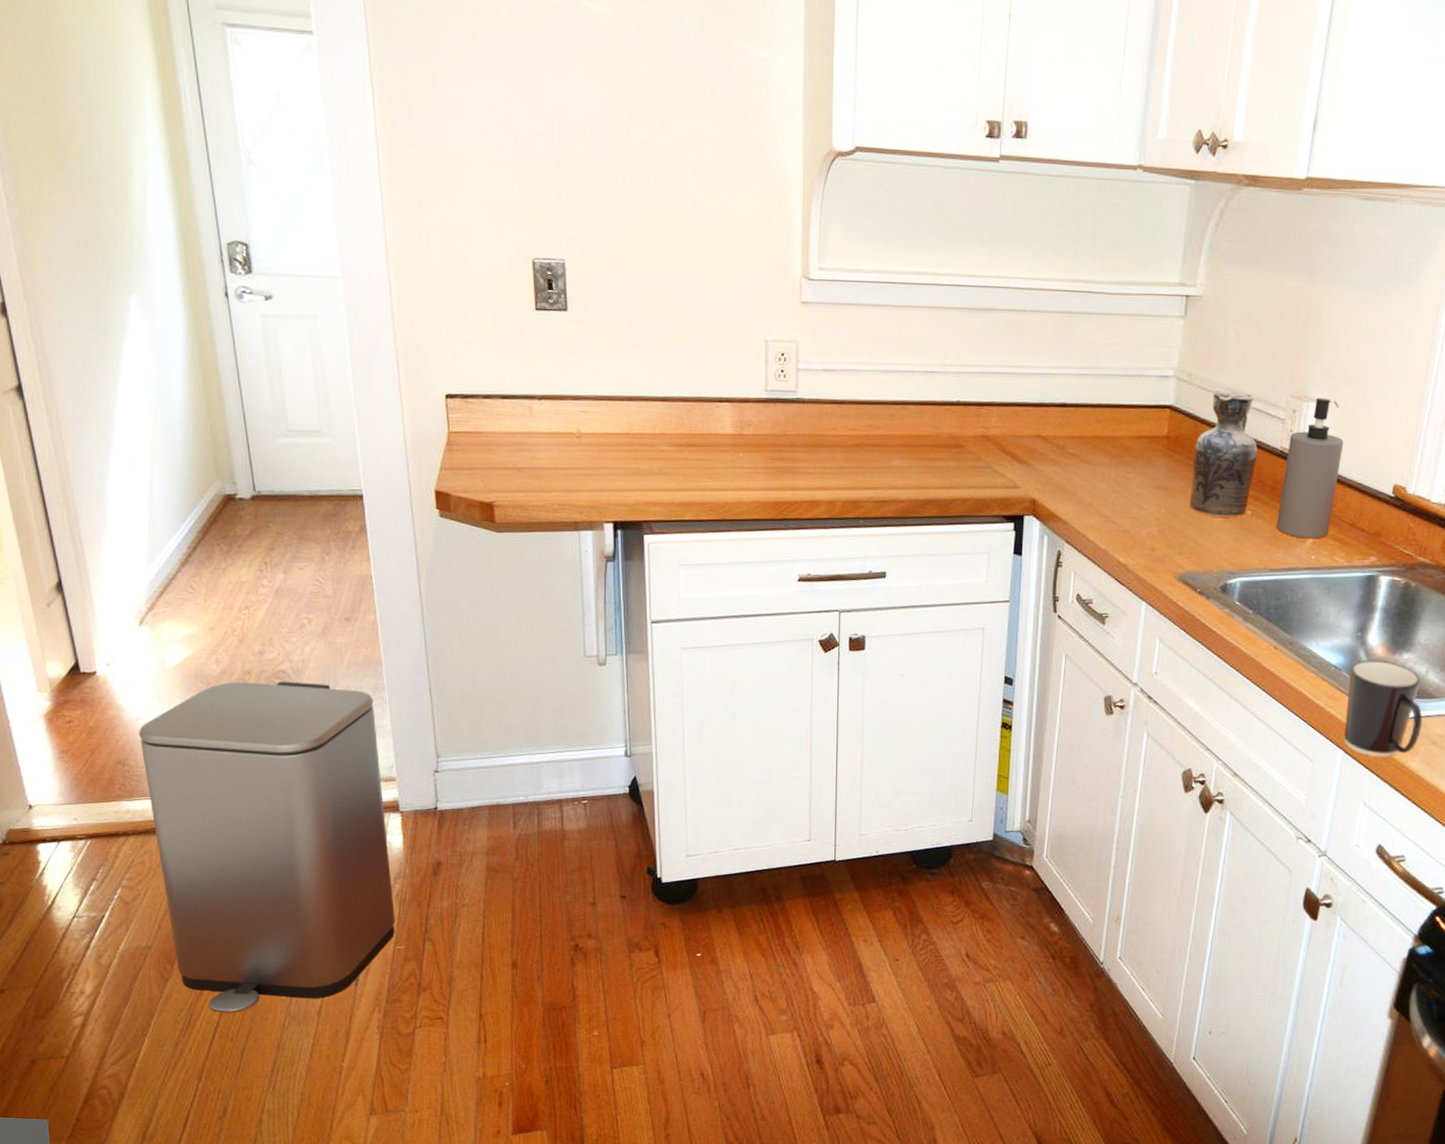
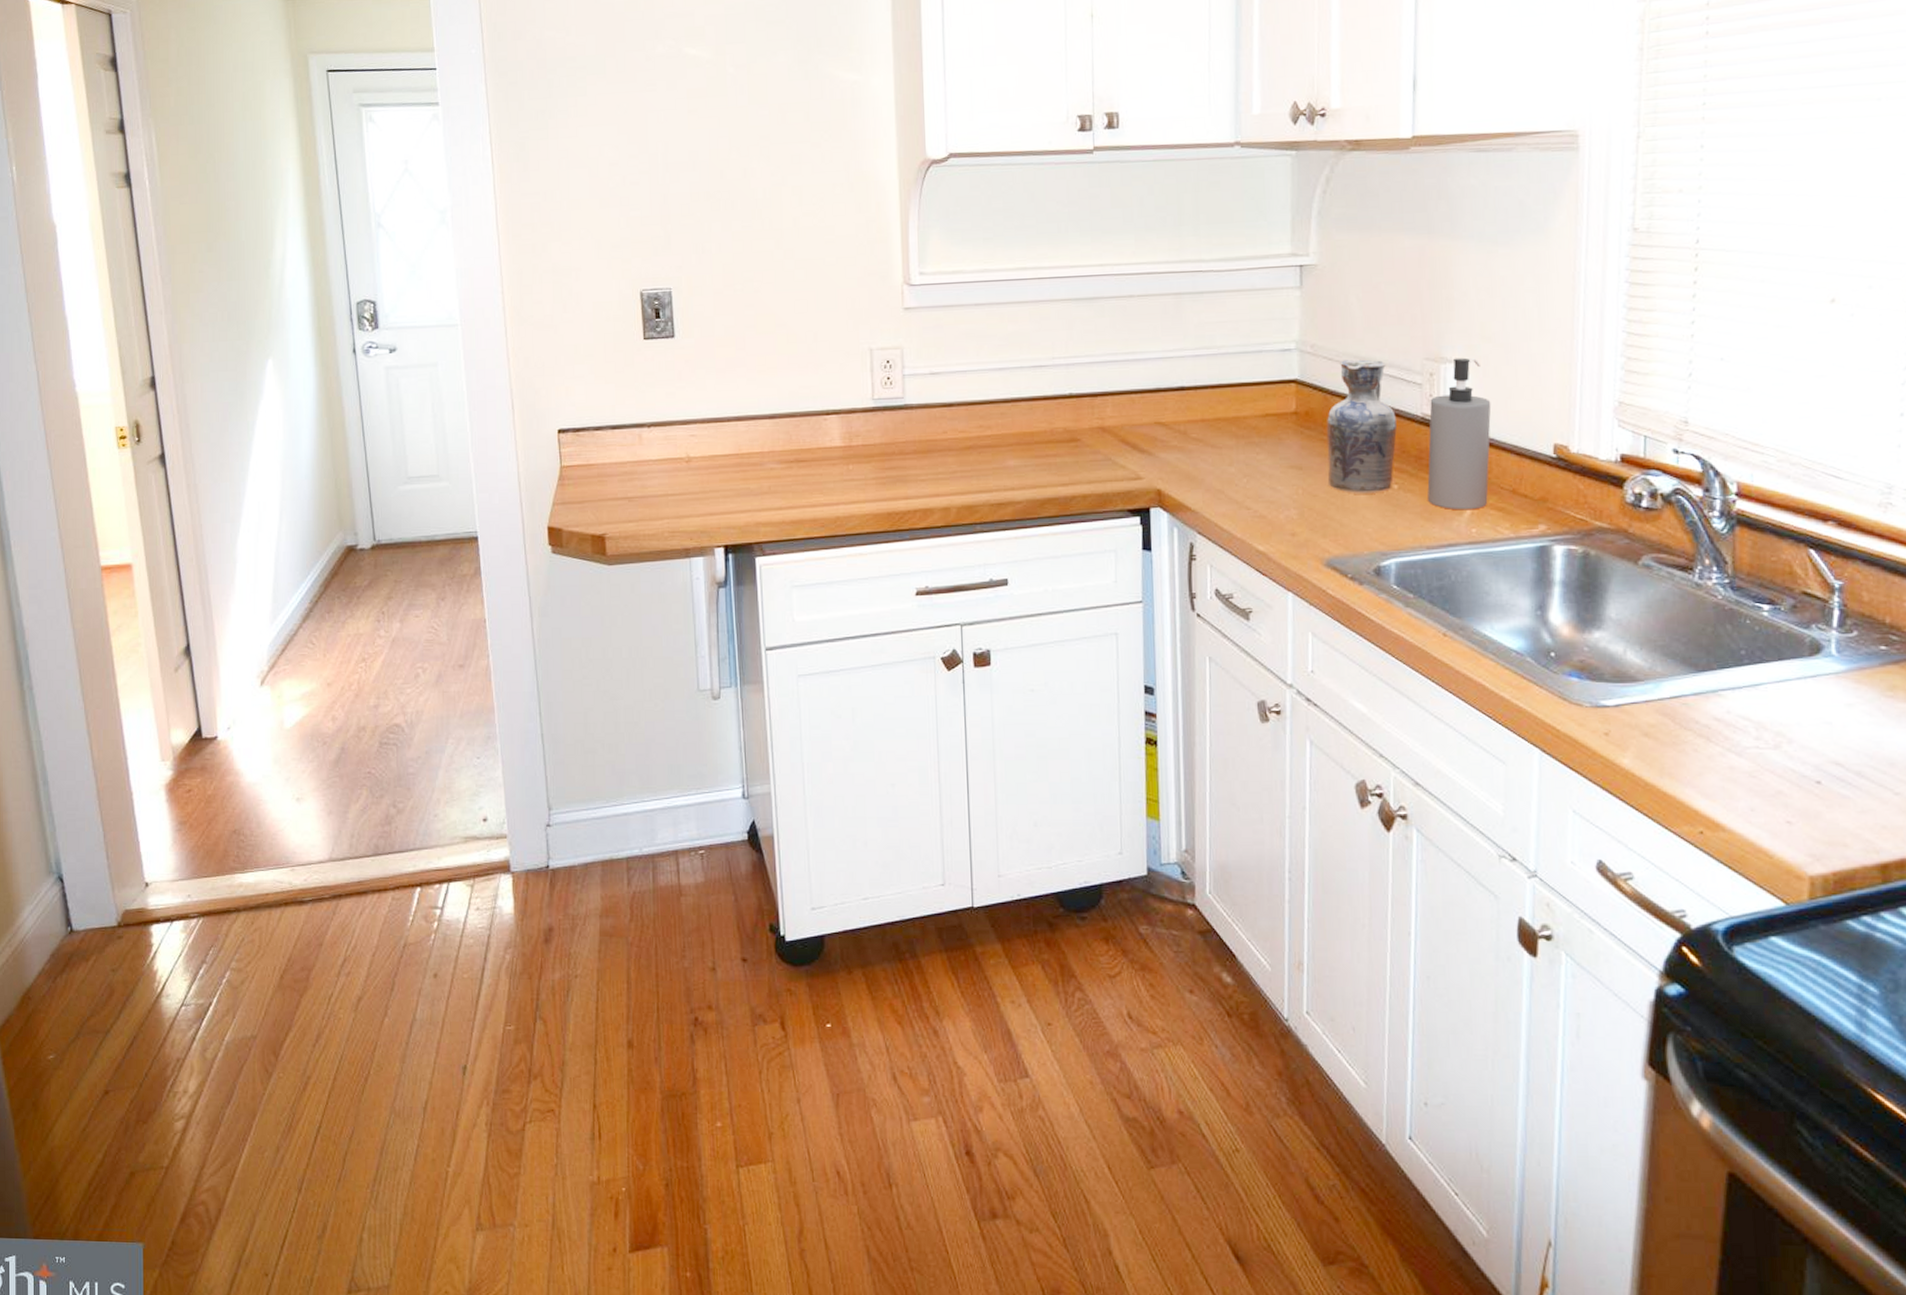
pedal bin: present [138,681,395,1014] -> none [254,735,505,1112]
mug: present [1343,660,1423,758] -> none [1534,641,1630,756]

